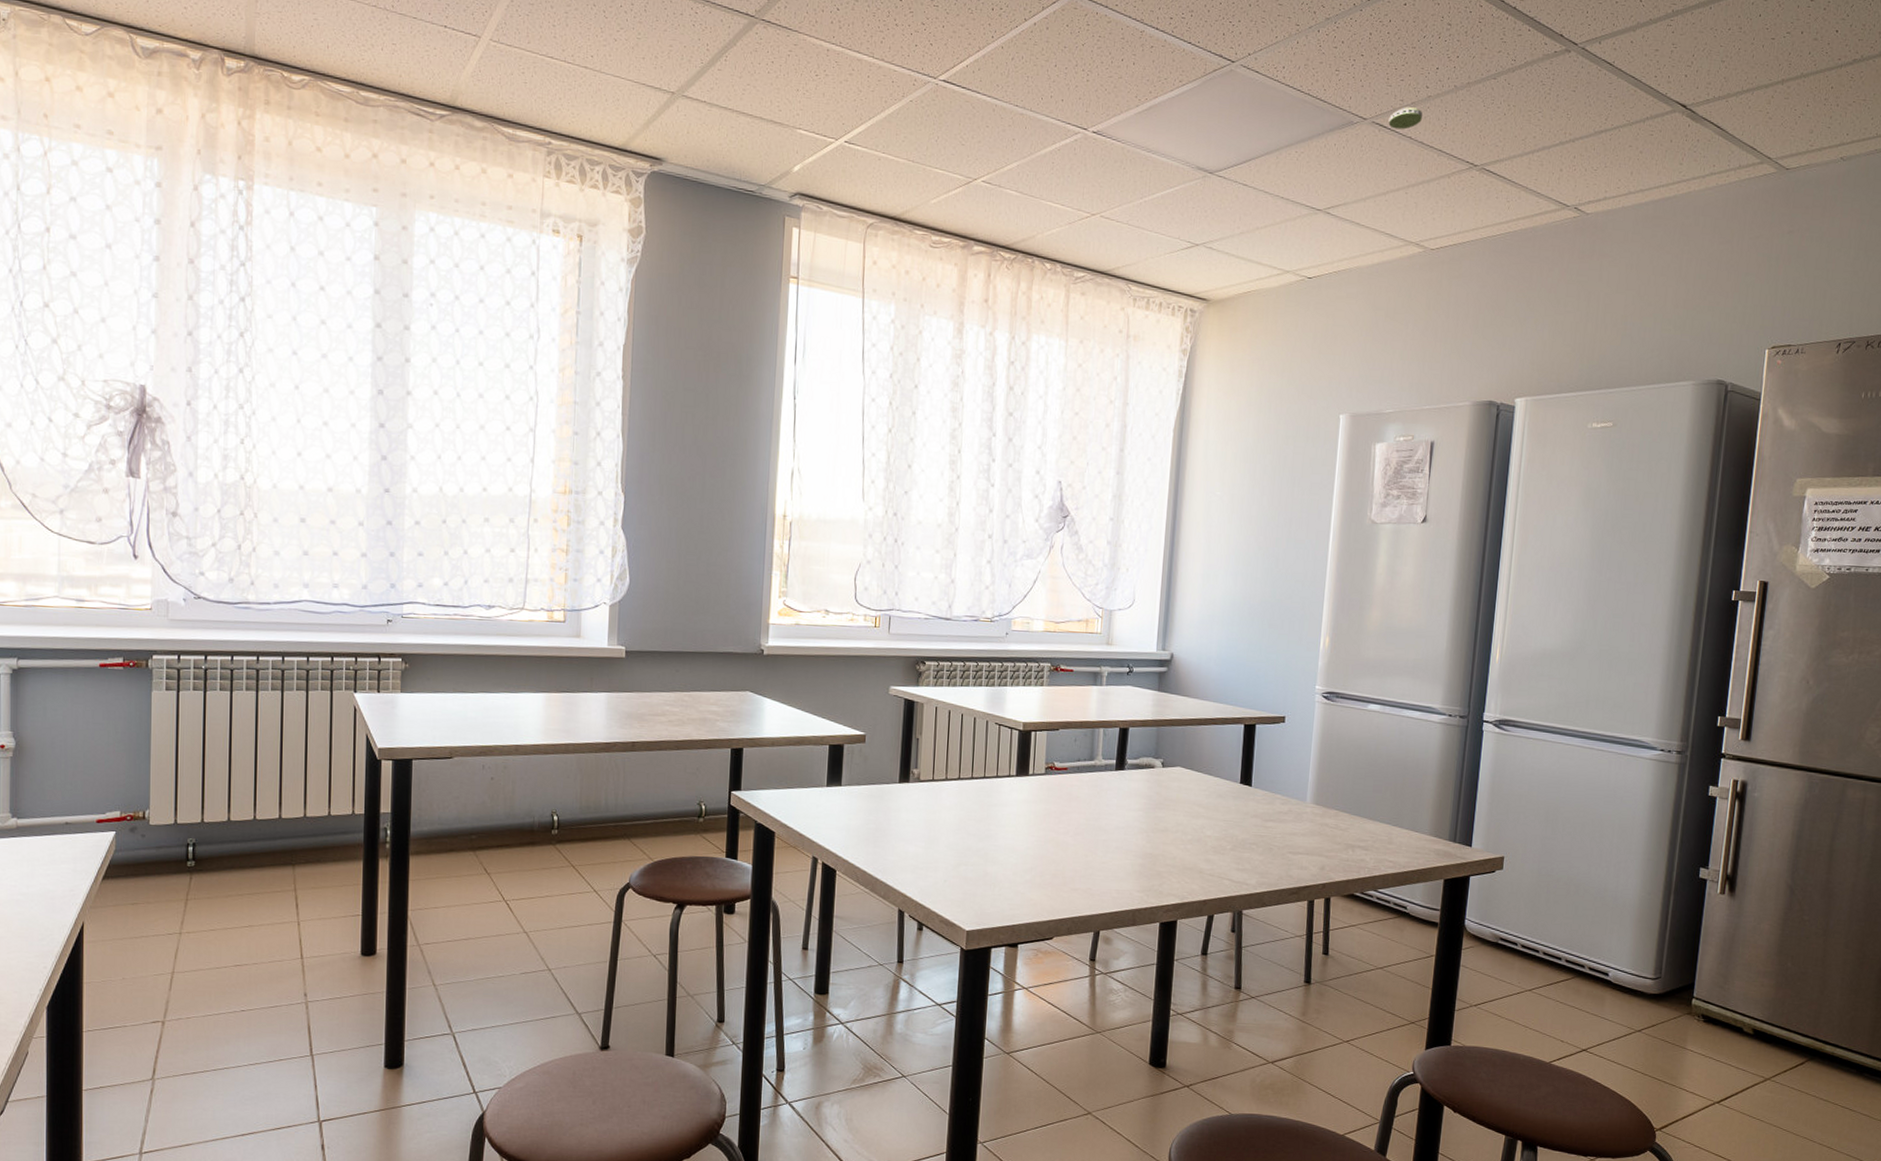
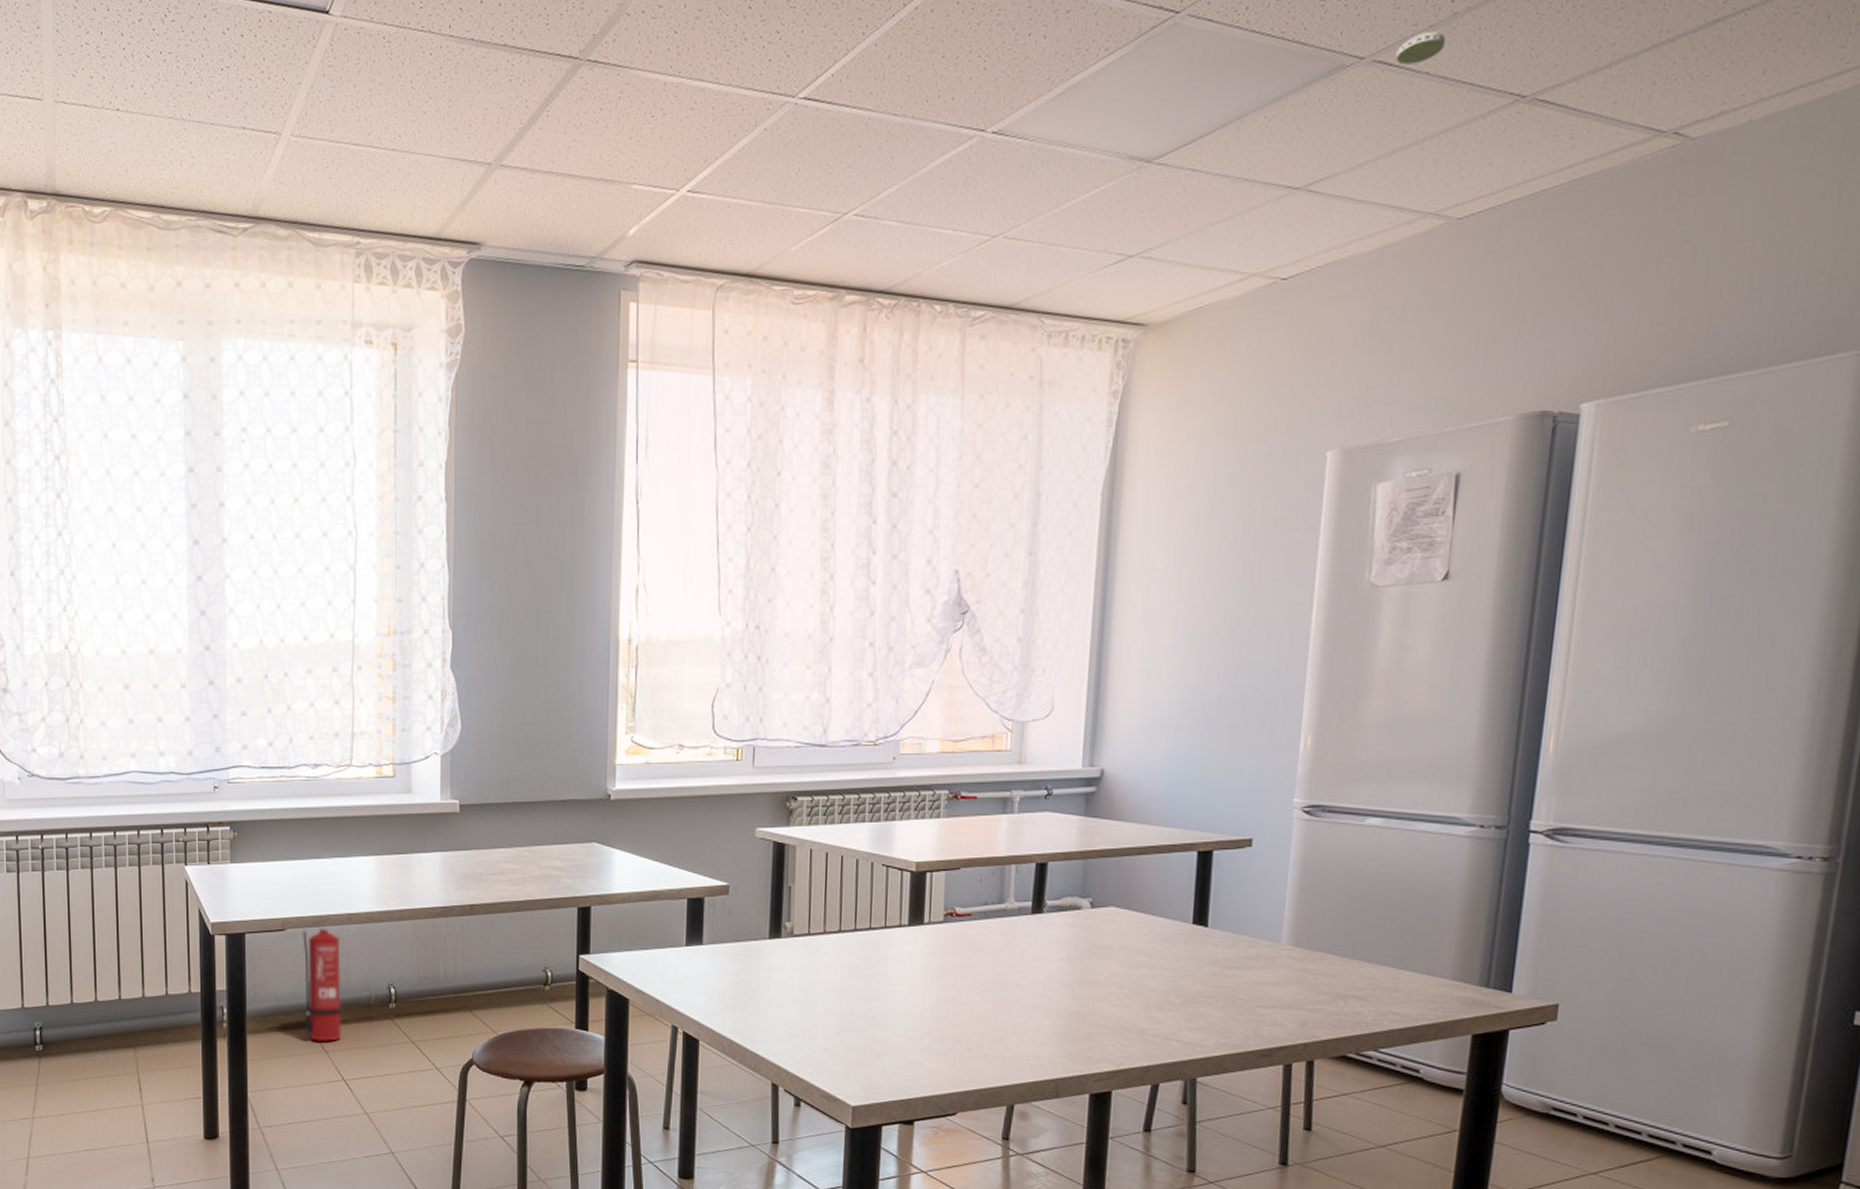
fire extinguisher: none [468,756,506,865] -> present [302,926,342,1042]

